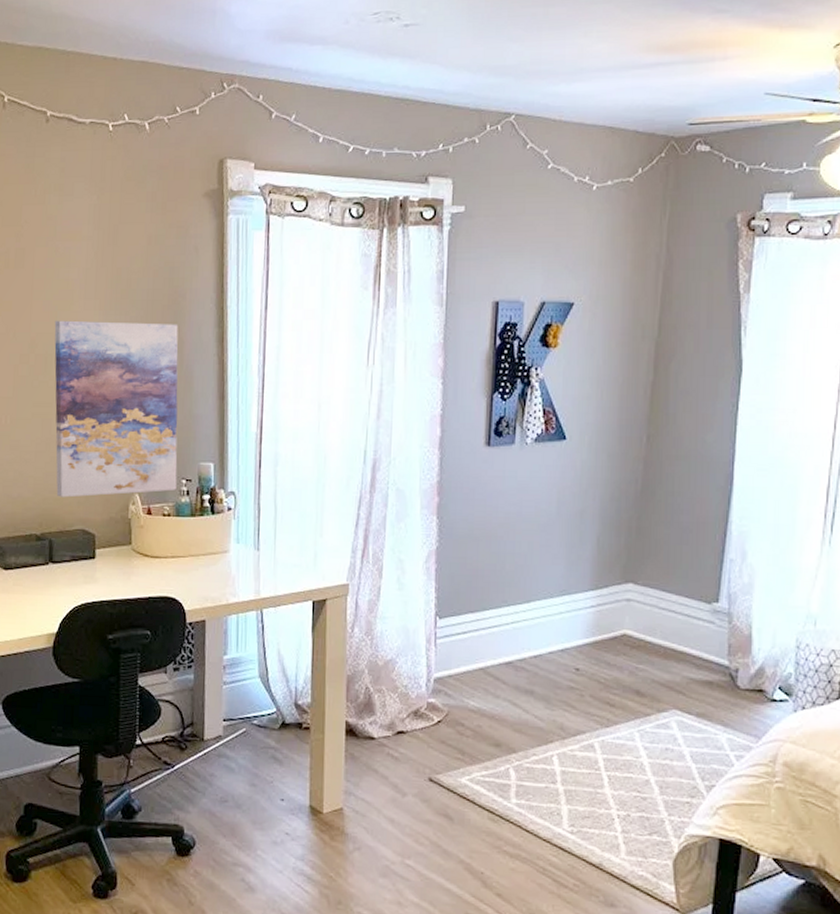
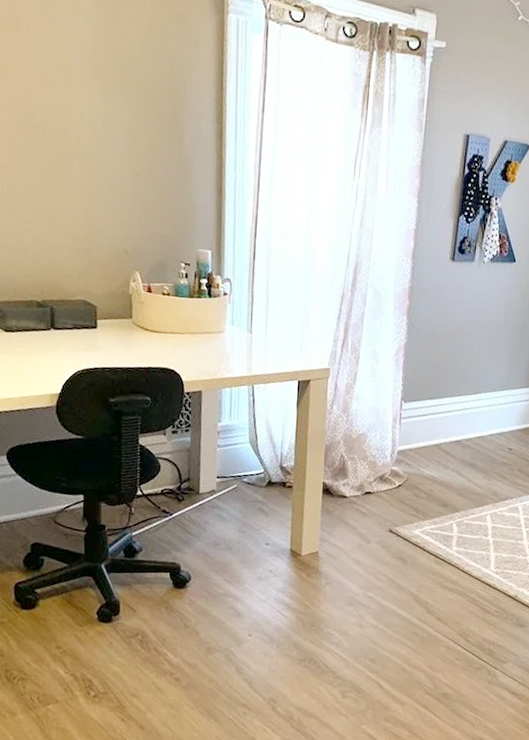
wall art: present [54,320,179,498] -> none [52,93,179,273]

